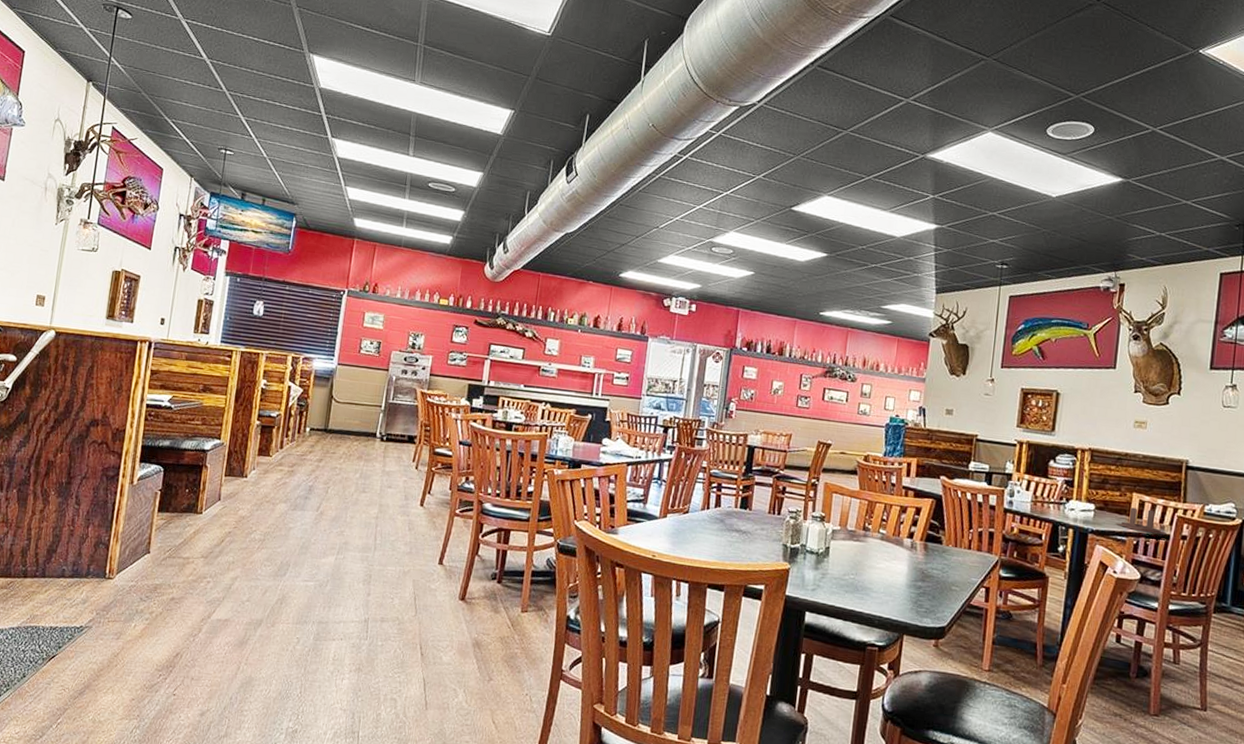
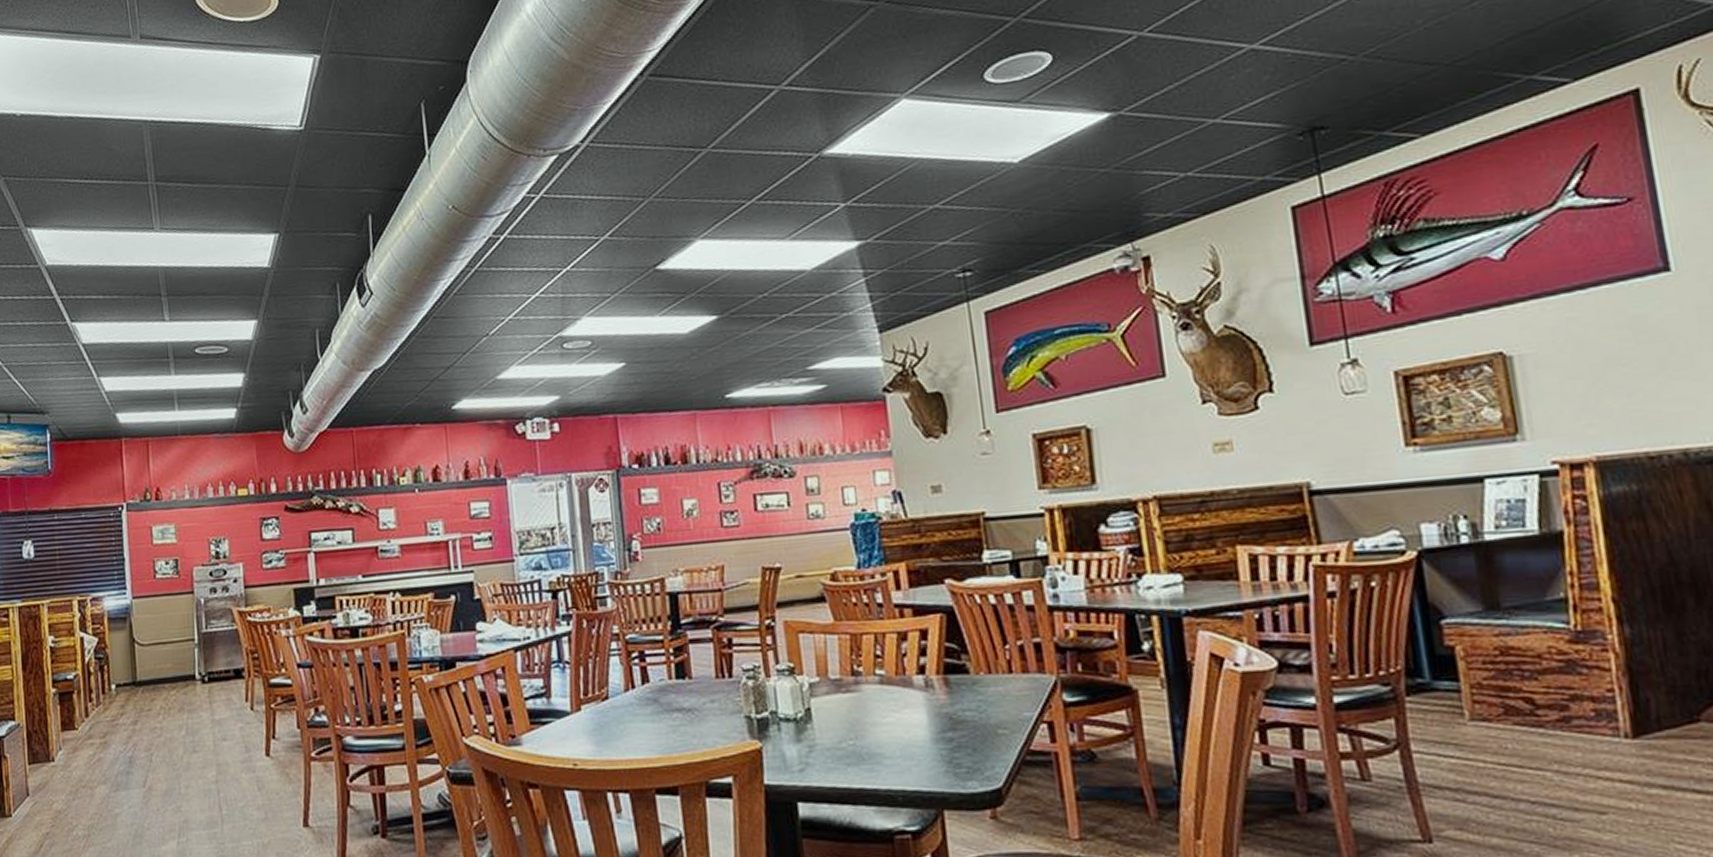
napkin holder: present [1115,507,1167,535] -> none [1220,564,1303,600]

